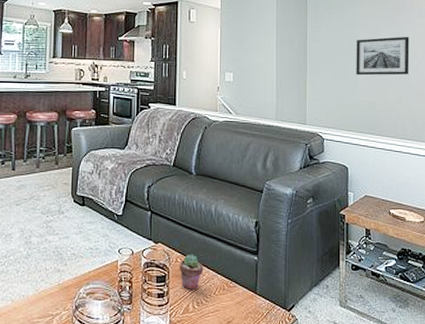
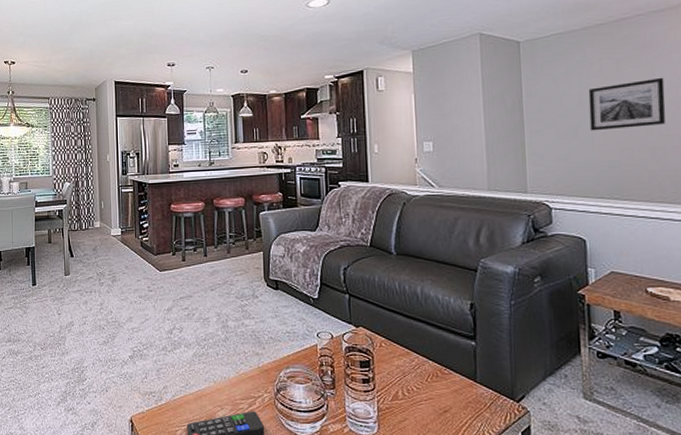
potted succulent: present [179,254,204,290] -> none [384,338,412,376]

